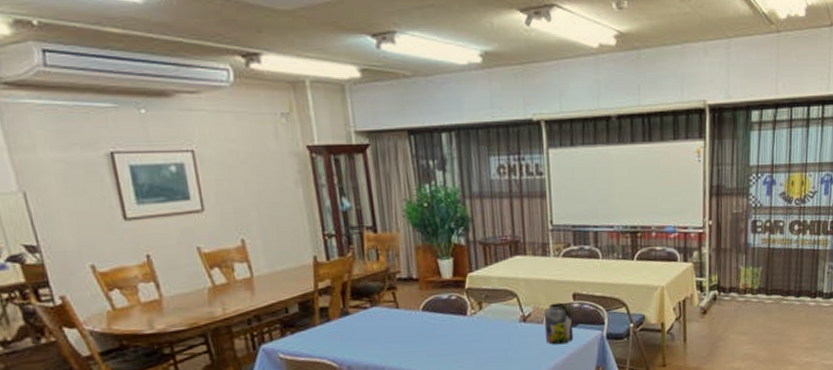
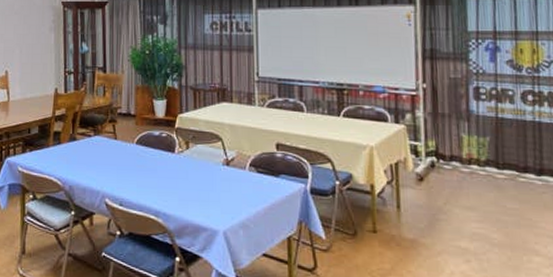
jar: present [544,302,574,345] -> none [247,150,276,193]

